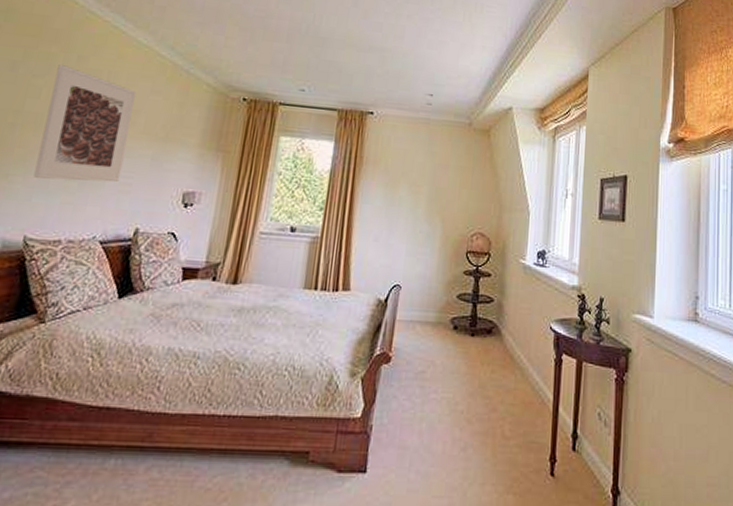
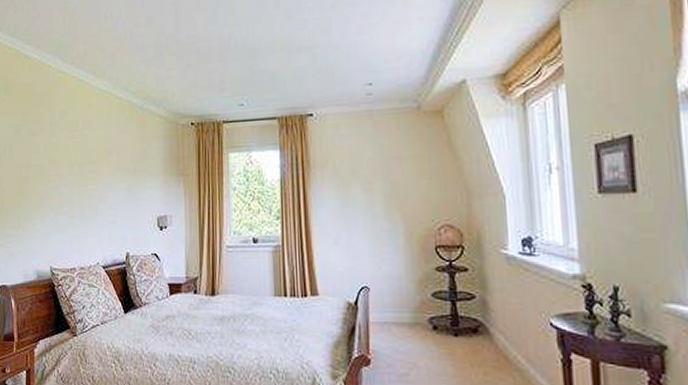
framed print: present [33,65,137,182] -> none [47,121,108,218]

